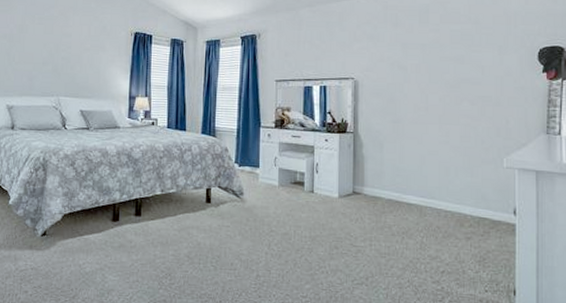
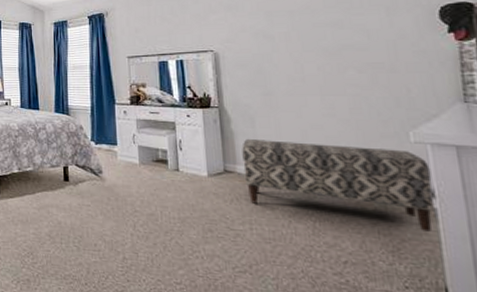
bench: none [369,163,515,244] -> present [241,139,434,232]

